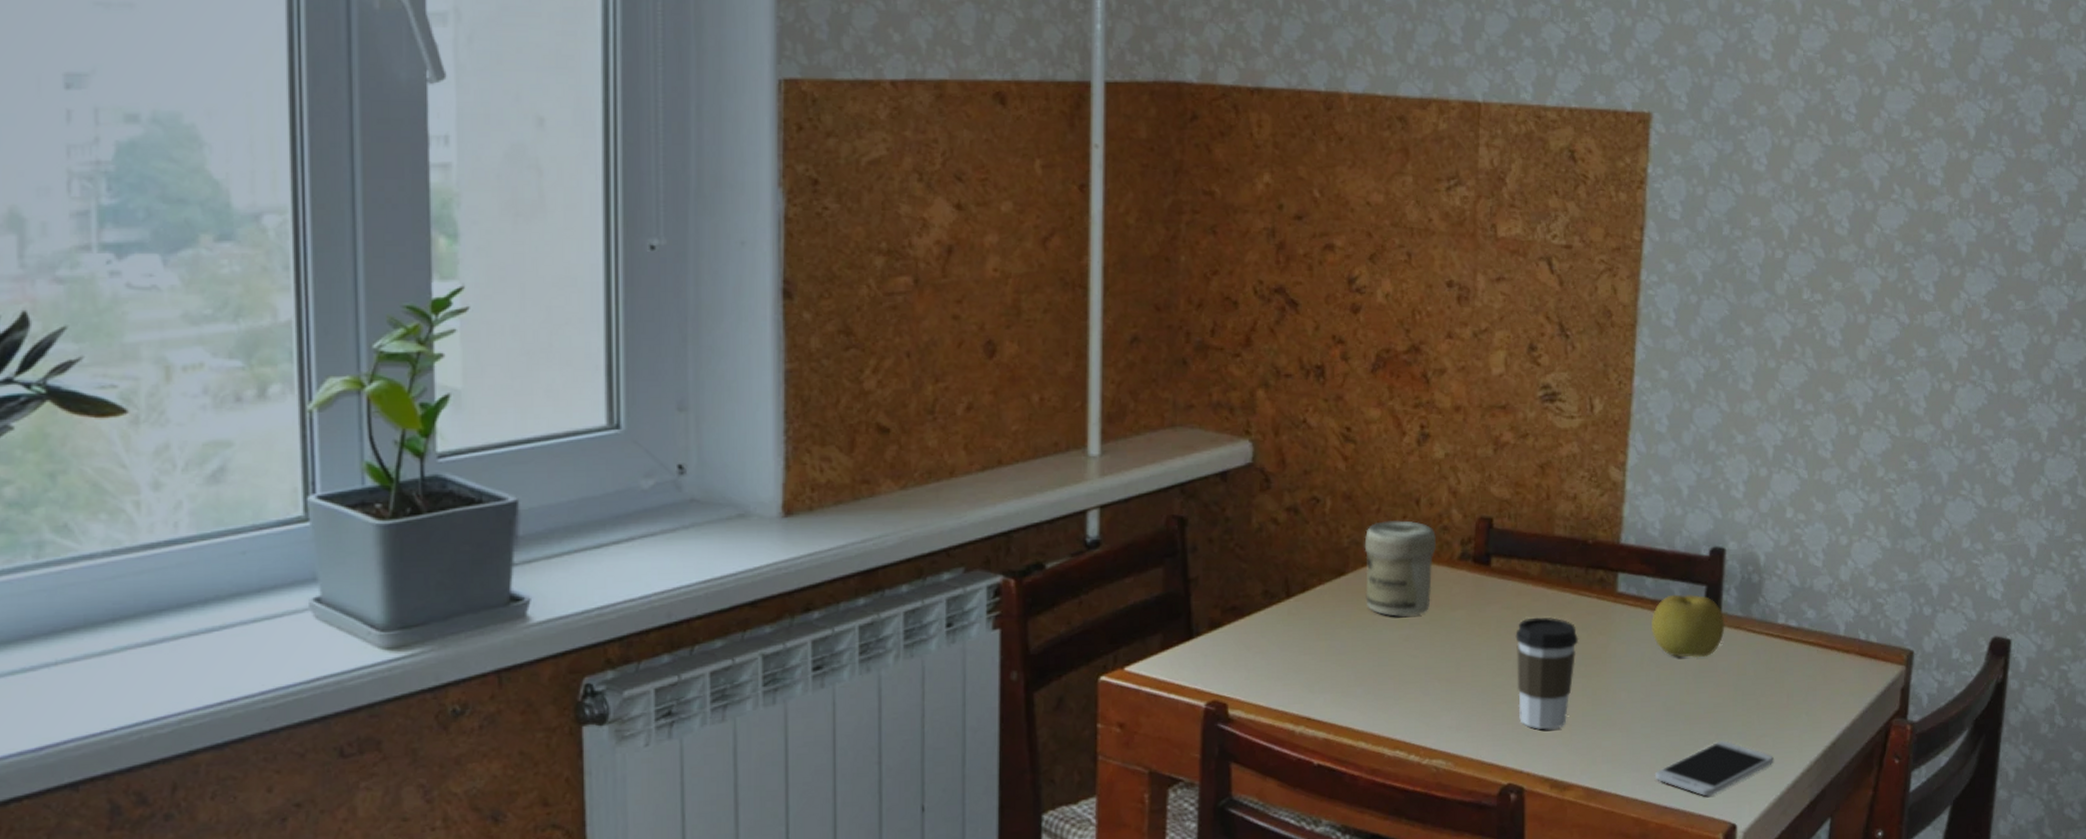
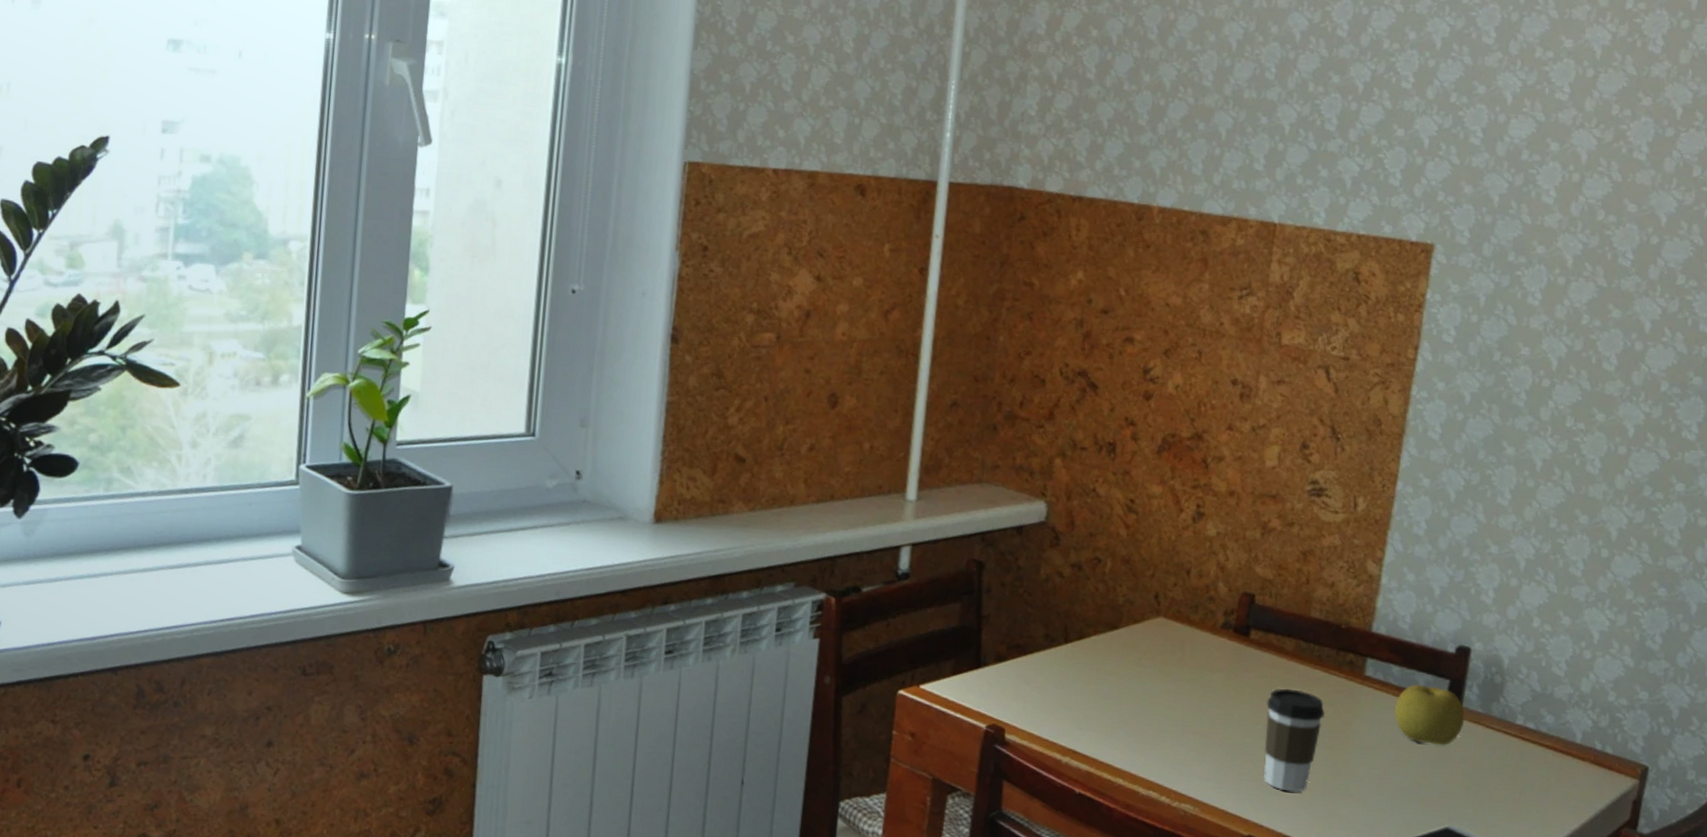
jar: present [1364,520,1436,617] -> none [1134,586,1202,673]

